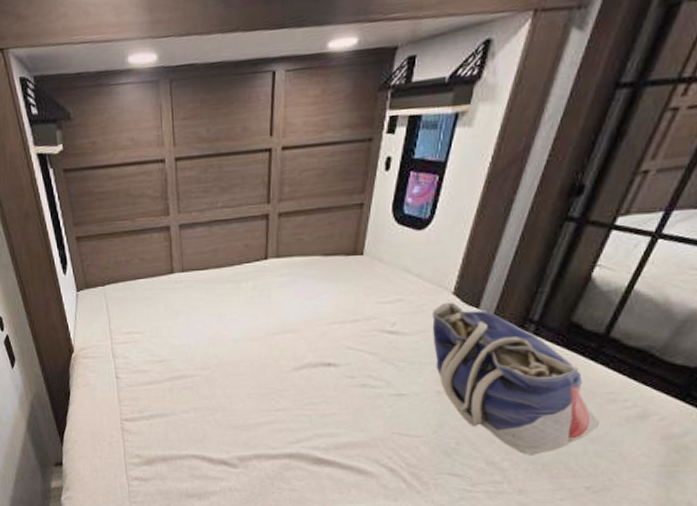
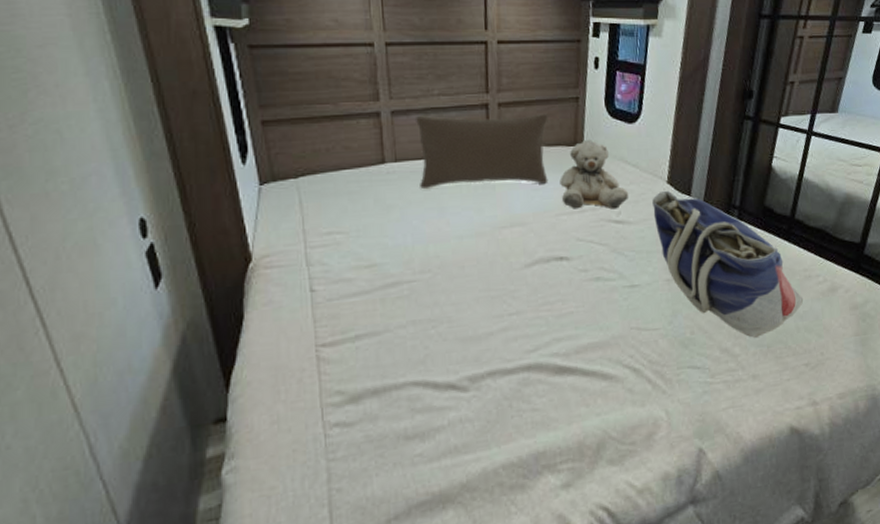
pillow: none [201,222,328,296] -> present [416,113,548,189]
teddy bear: none [335,249,408,320] -> present [560,140,629,209]

